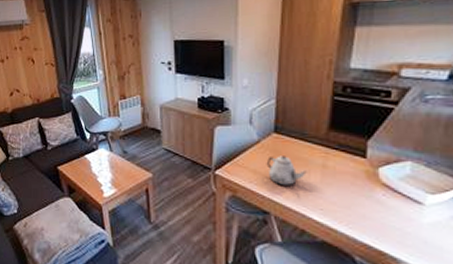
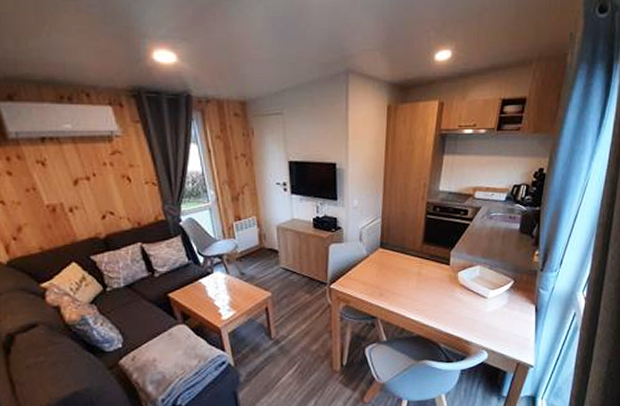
teapot: present [266,156,307,185] -> none [373,267,406,293]

